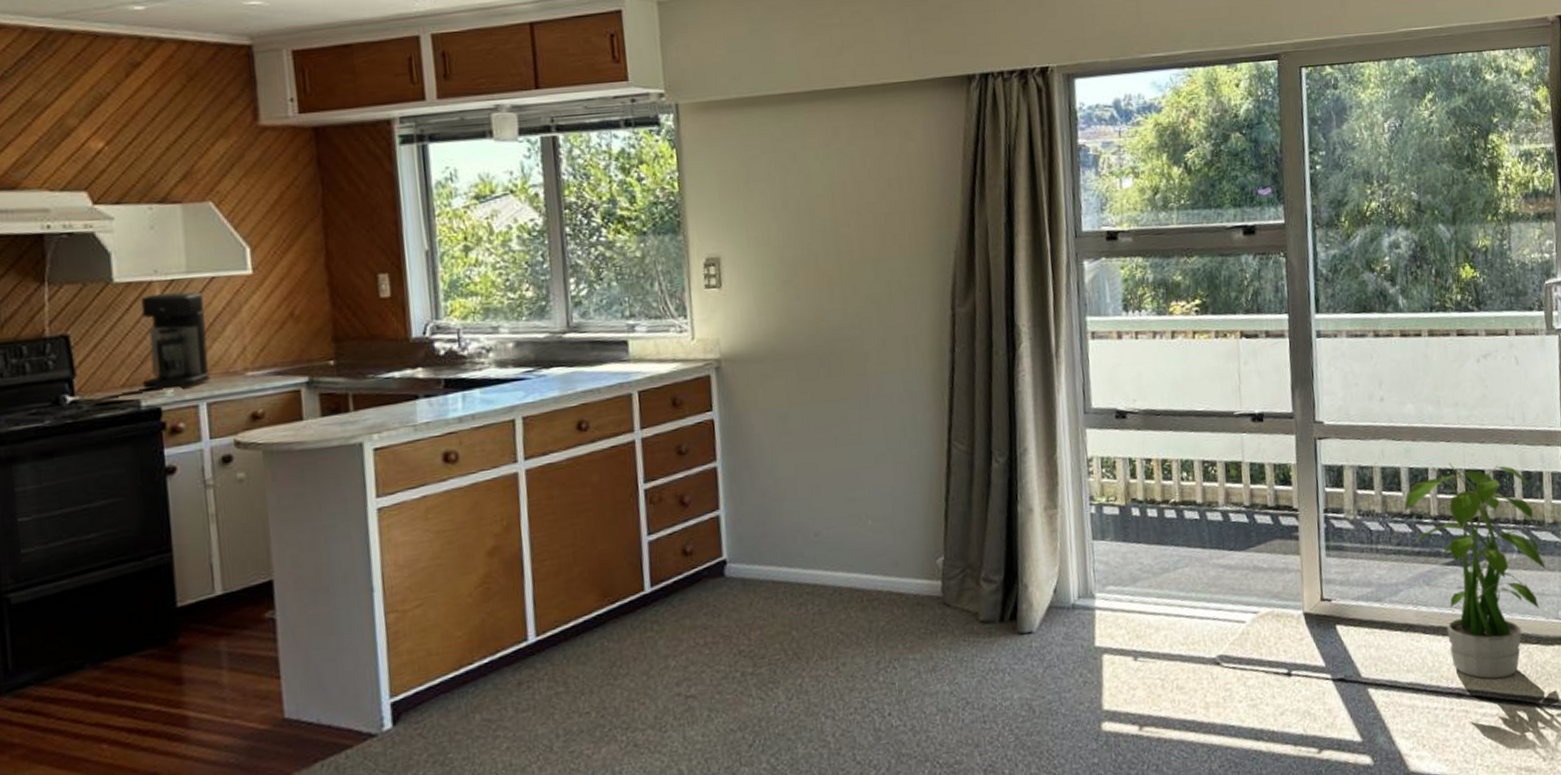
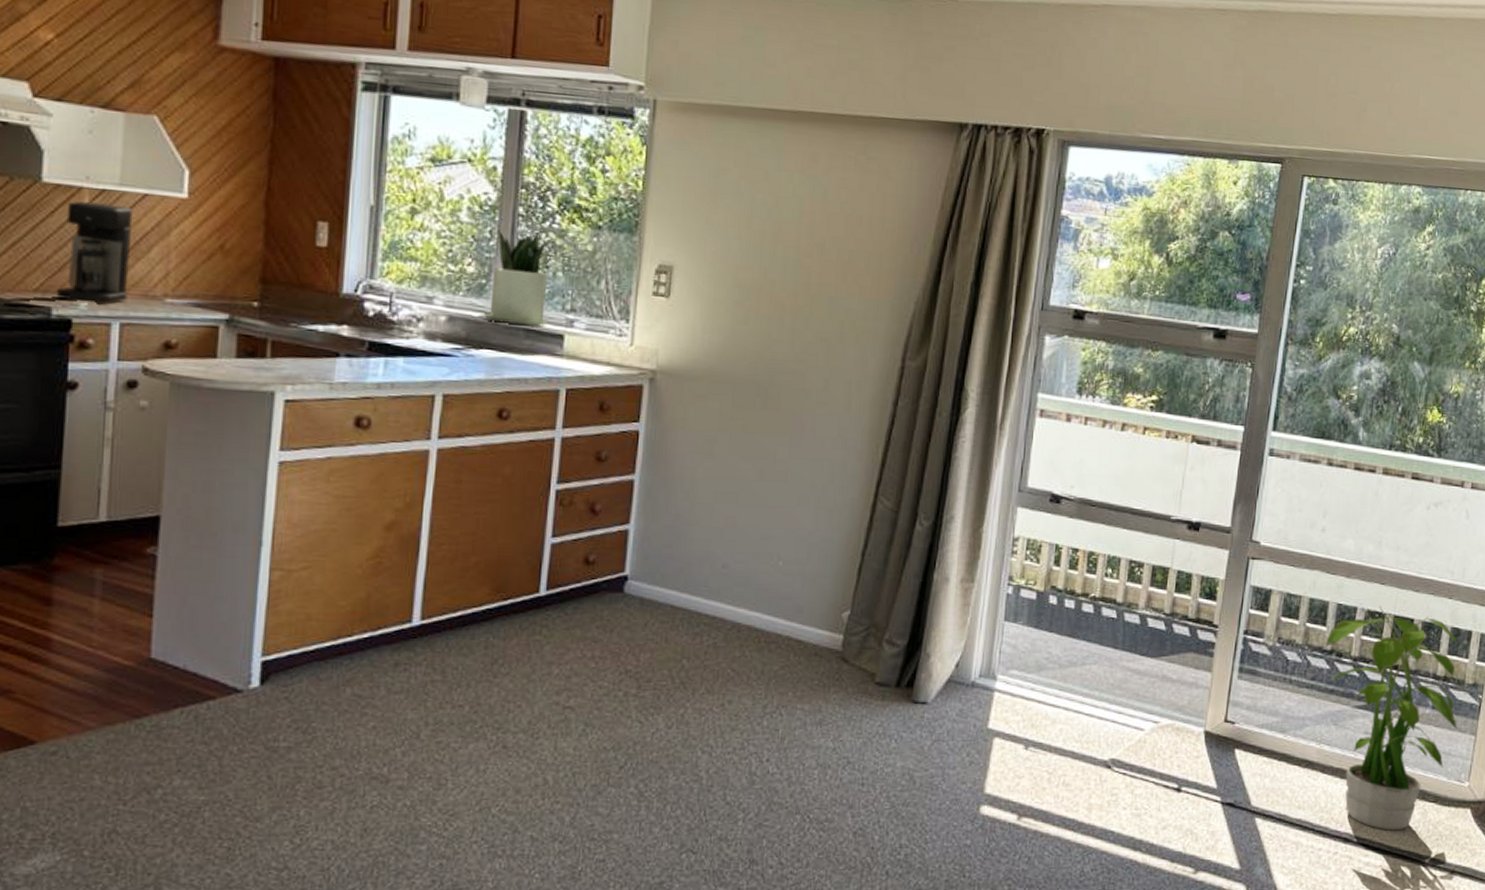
planter: none [548,248,611,340] -> present [484,229,549,327]

